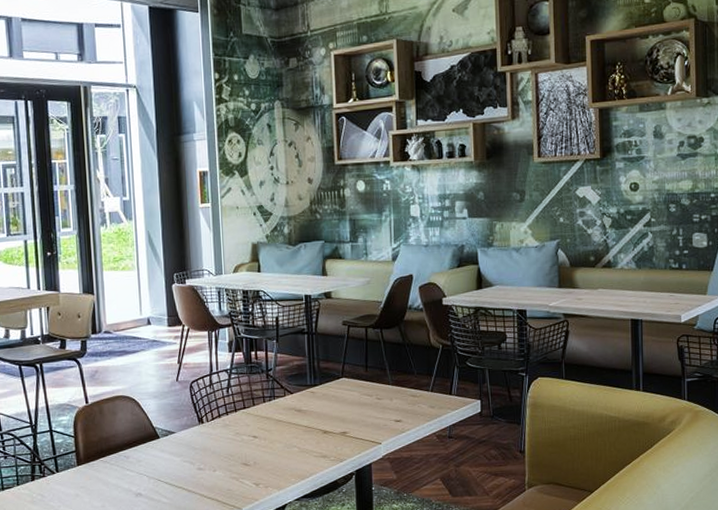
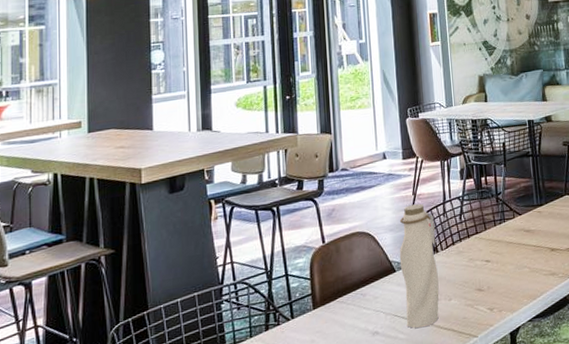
water bottle: none [163,373,204,495] -> present [399,203,439,328]

